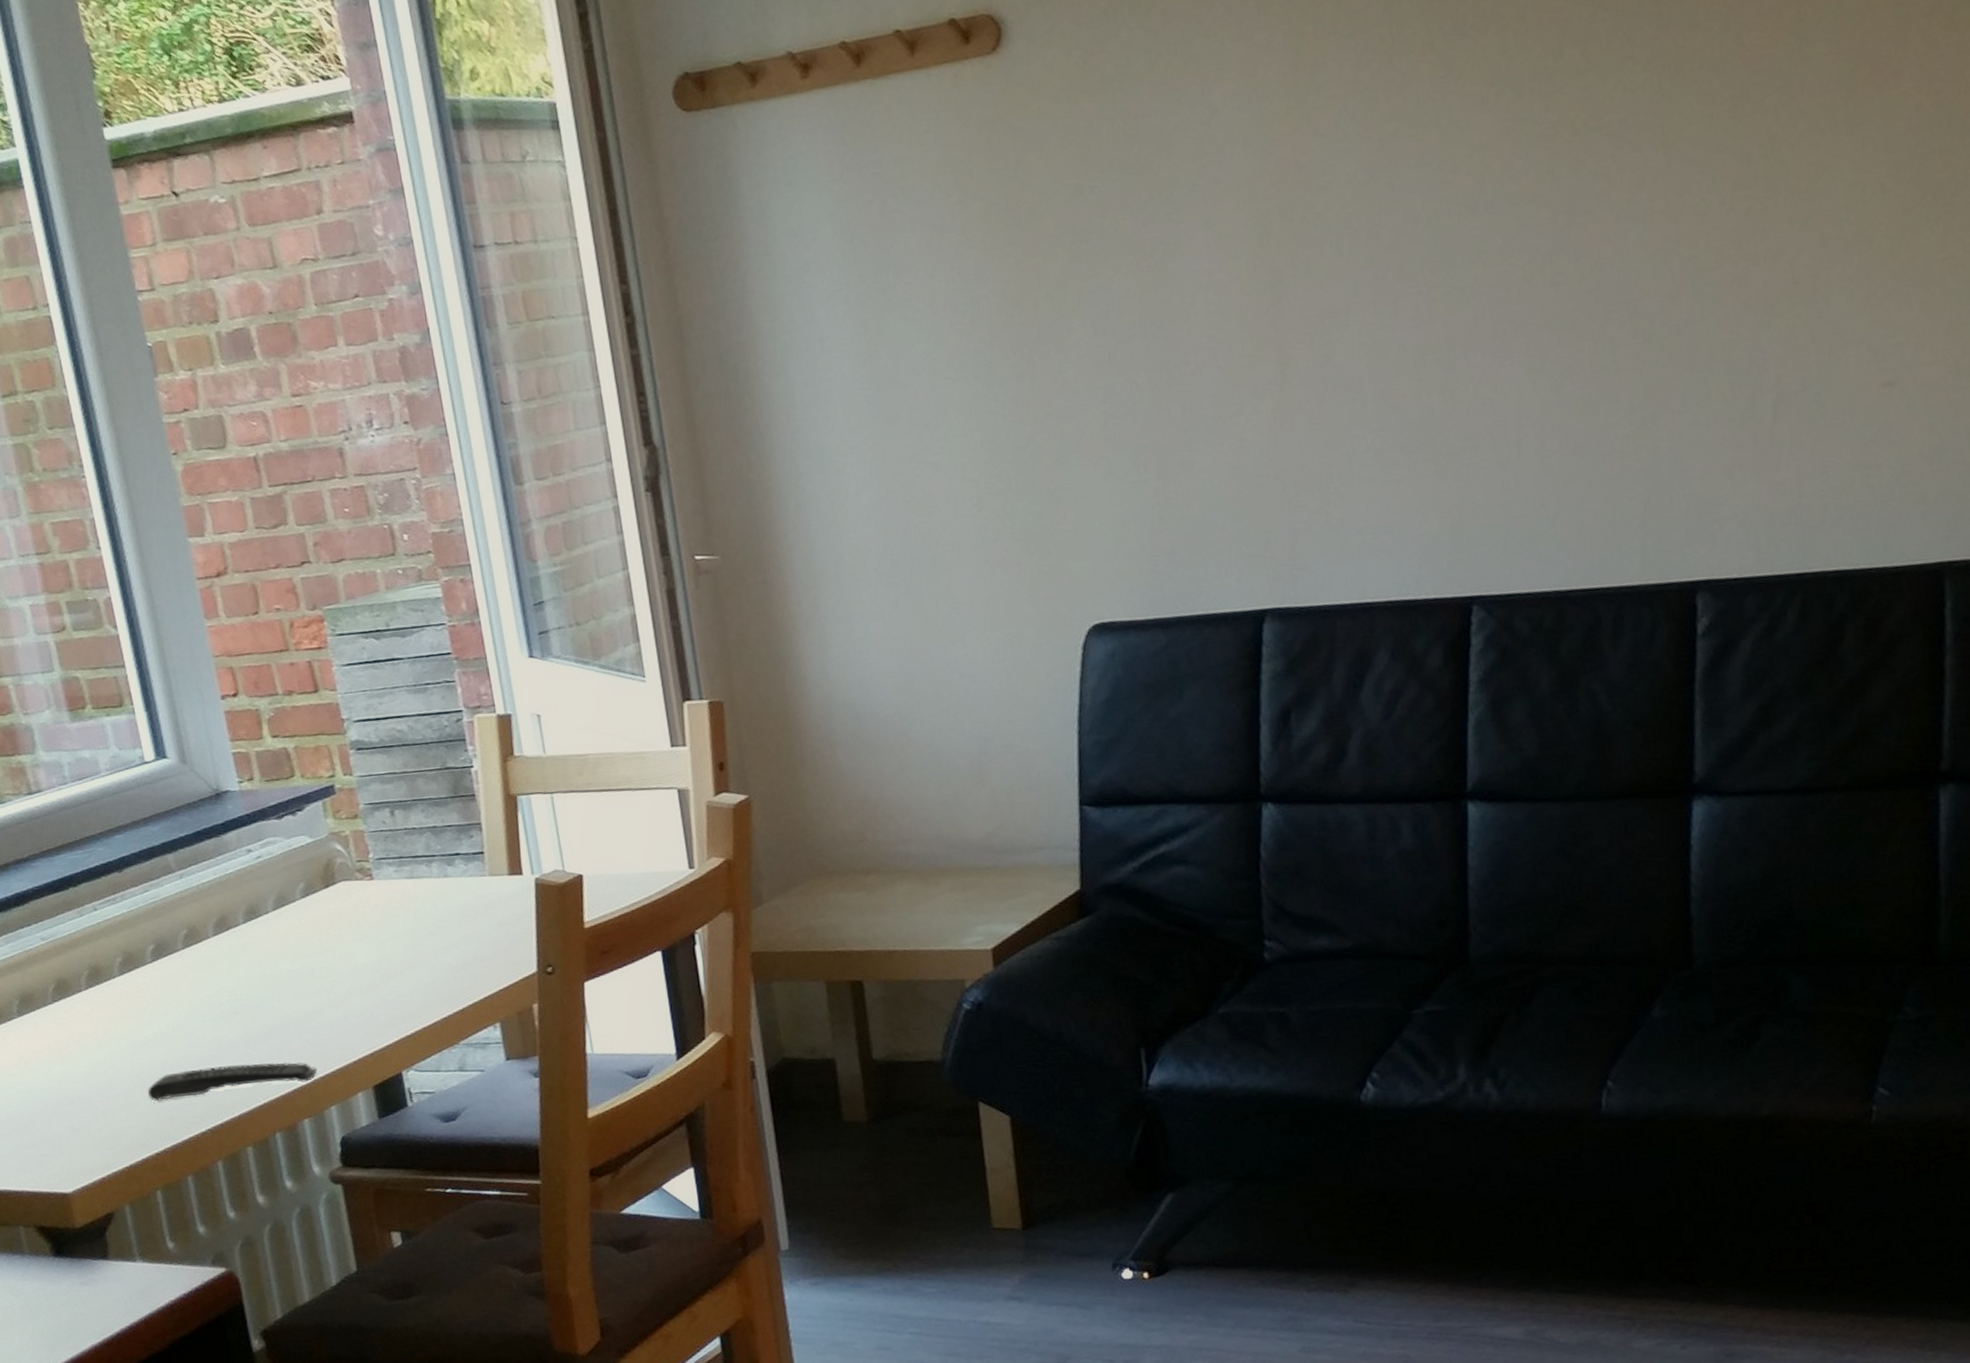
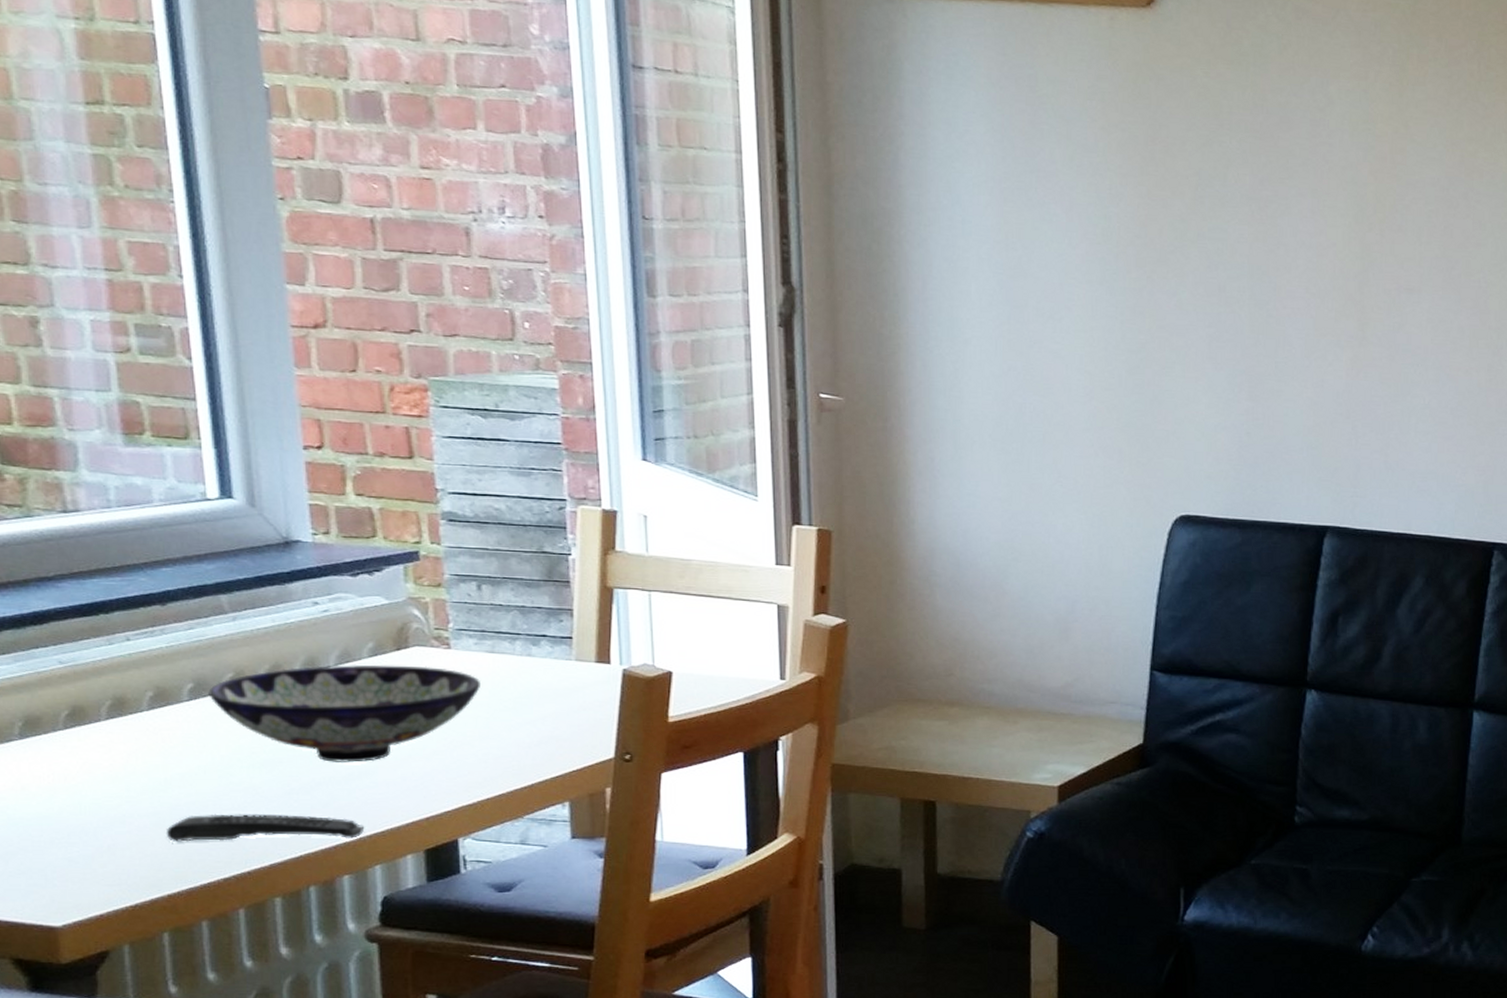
bowl: none [167,900,405,1008] -> present [208,664,480,764]

